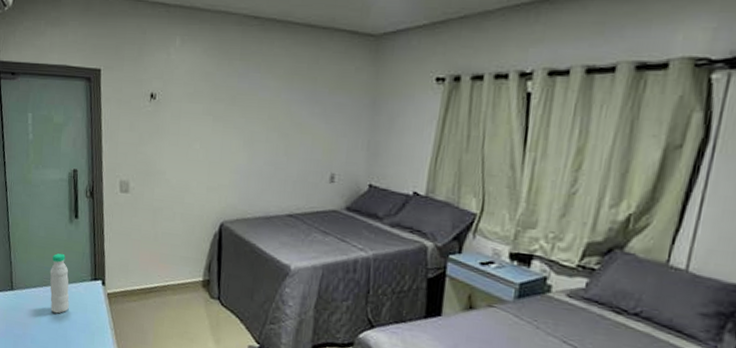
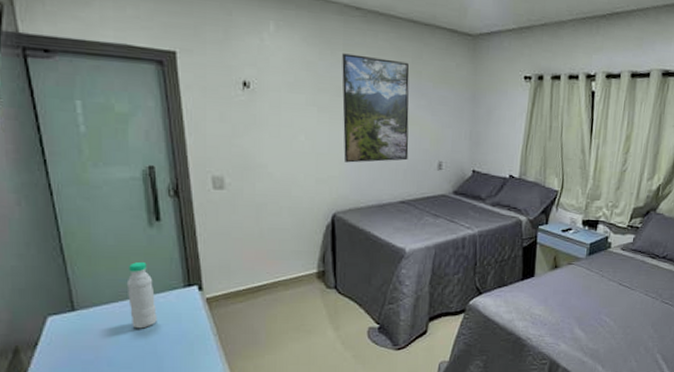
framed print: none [234,63,304,172] -> present [342,53,410,163]

